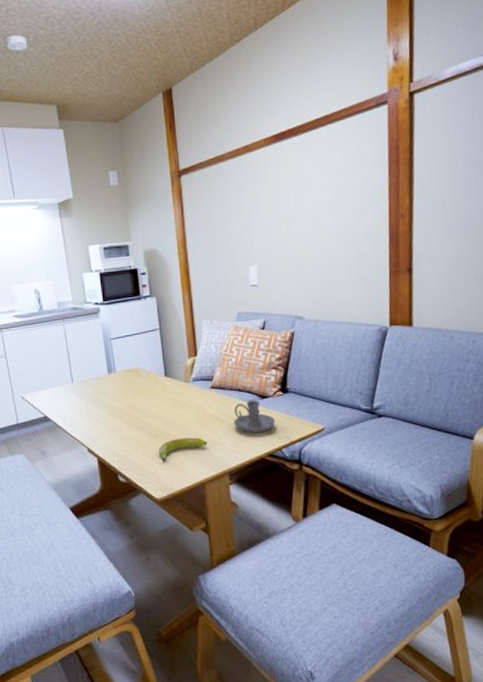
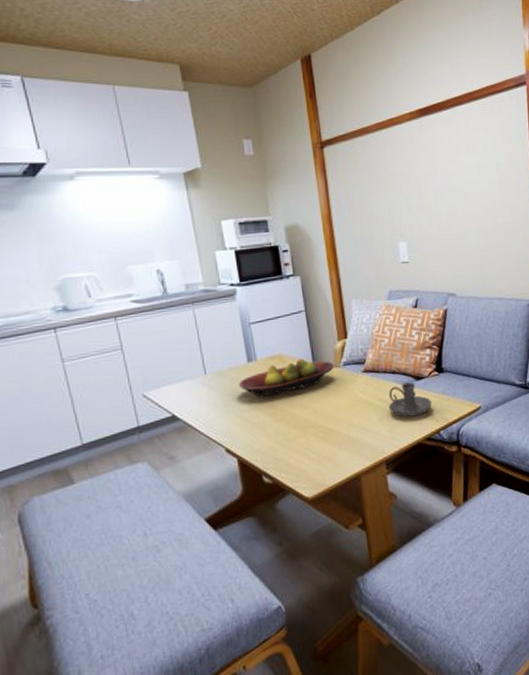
fruit bowl: none [99,373,185,406] -> present [238,358,335,398]
banana: present [158,437,208,462] -> none [307,426,362,456]

